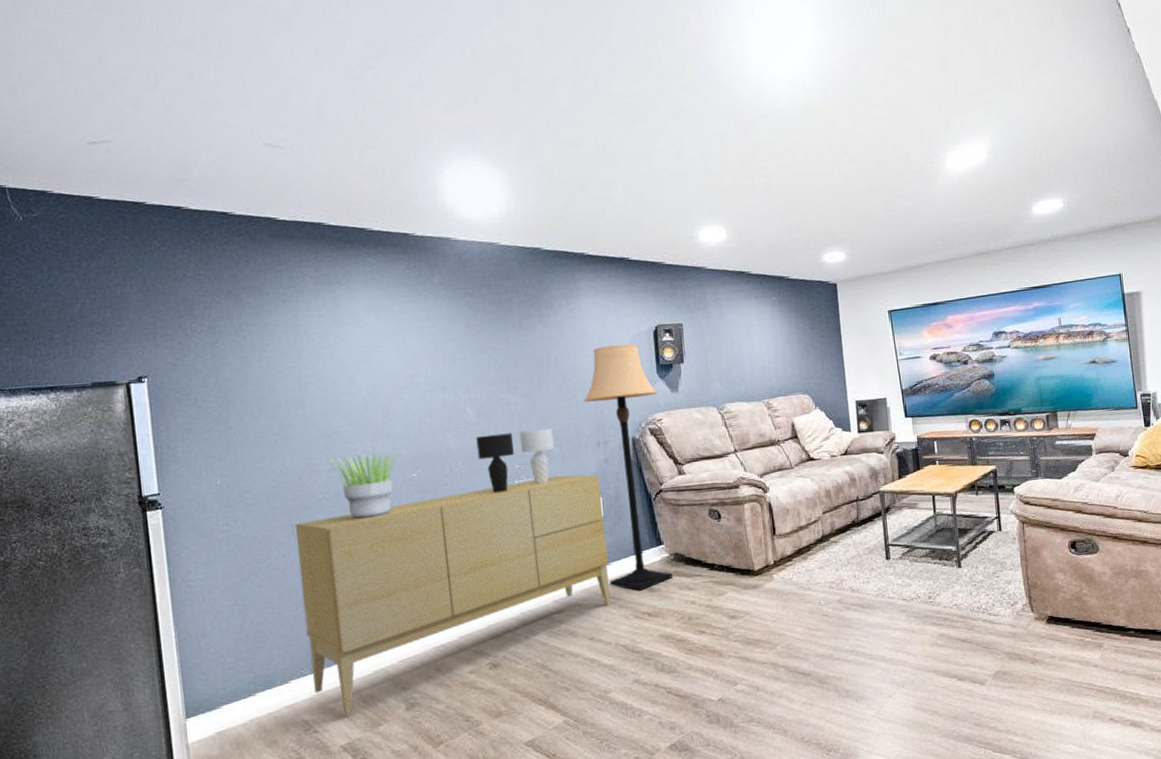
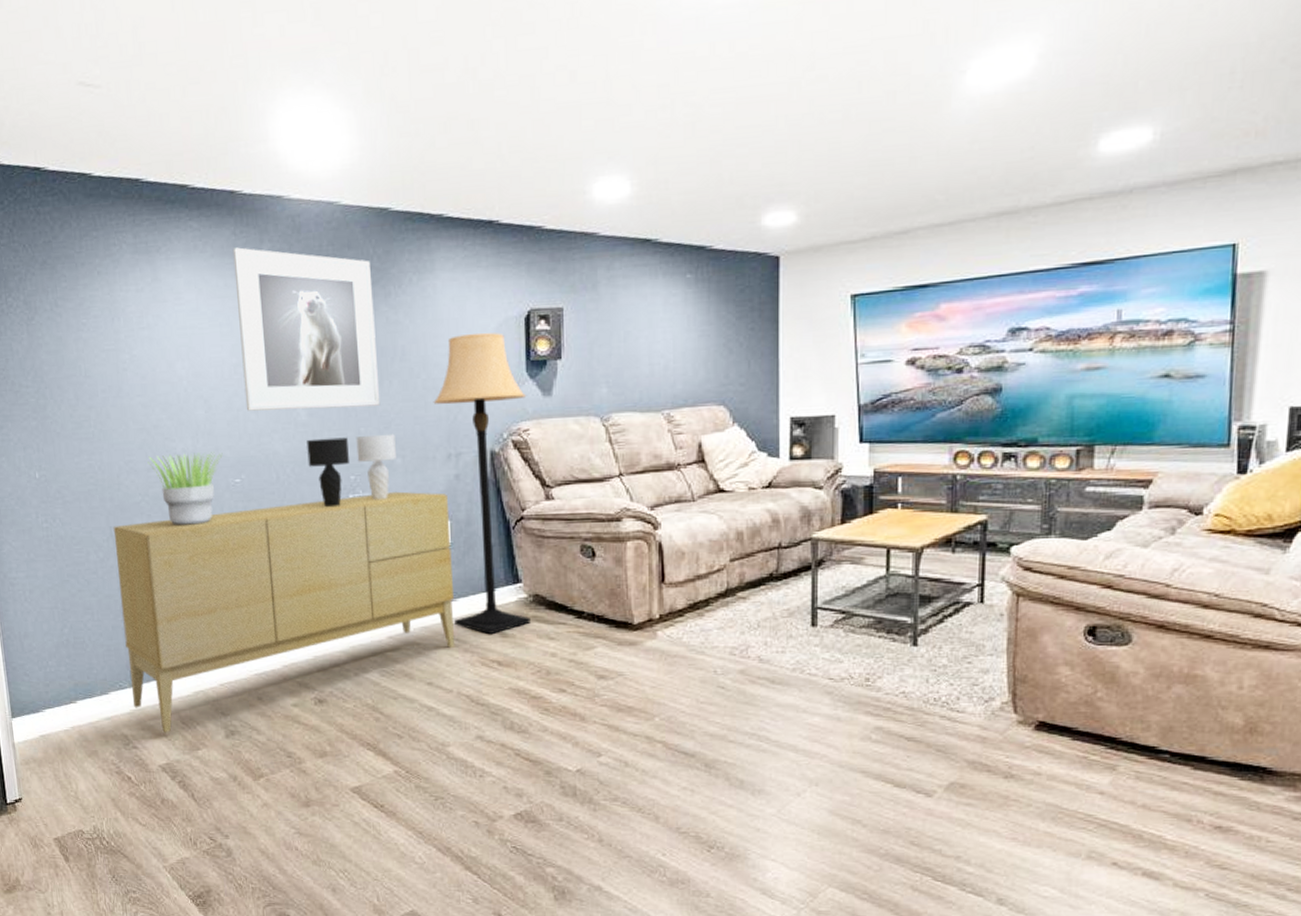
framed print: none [407,279,539,415] -> present [232,247,381,411]

